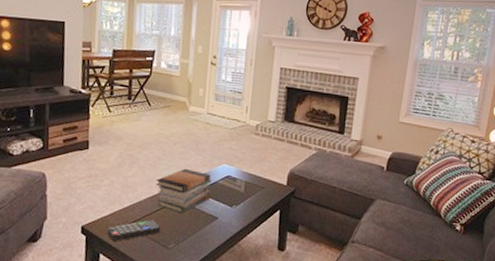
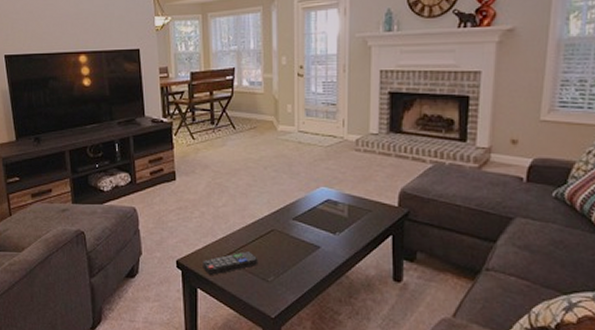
book stack: present [156,168,211,214] -> none [248,194,309,244]

